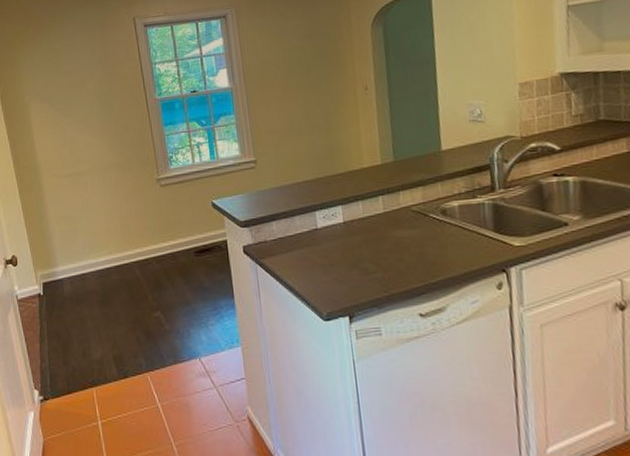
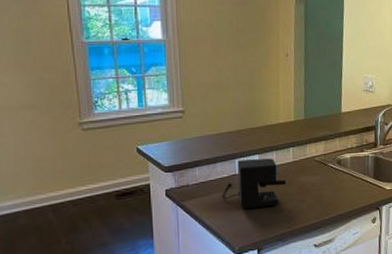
coffee maker: none [303,209,379,268] -> present [222,158,287,209]

